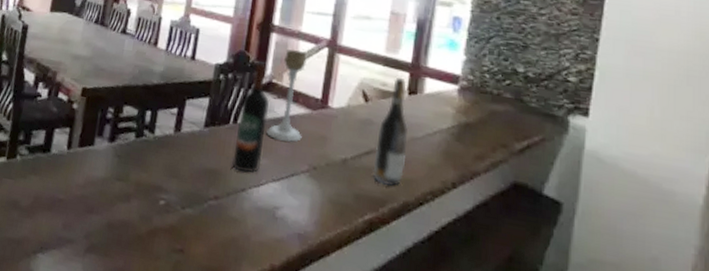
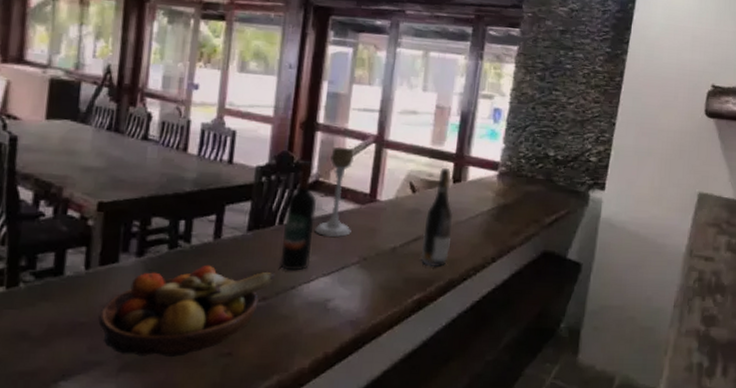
fruit bowl: none [73,156,226,246] -> present [98,264,274,357]

